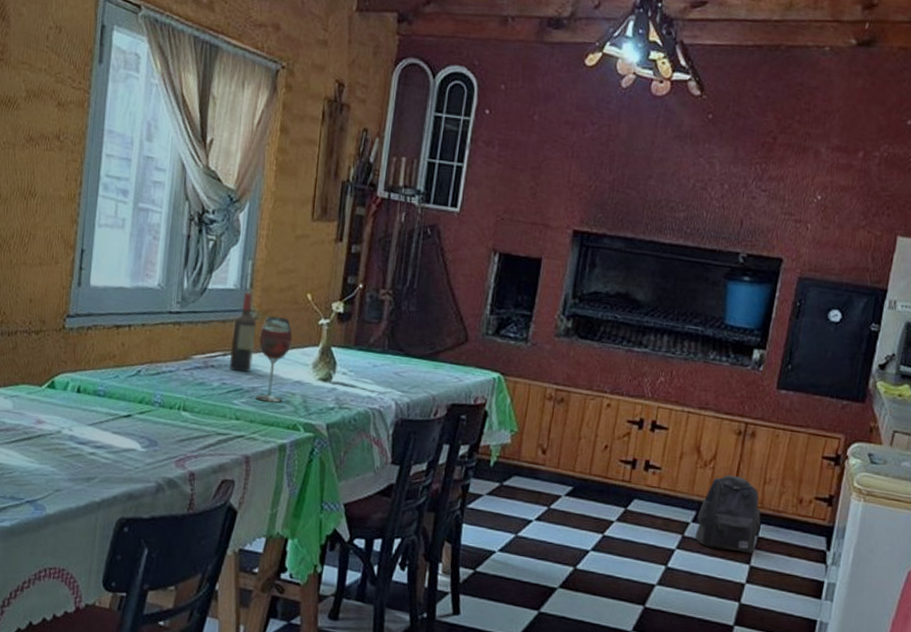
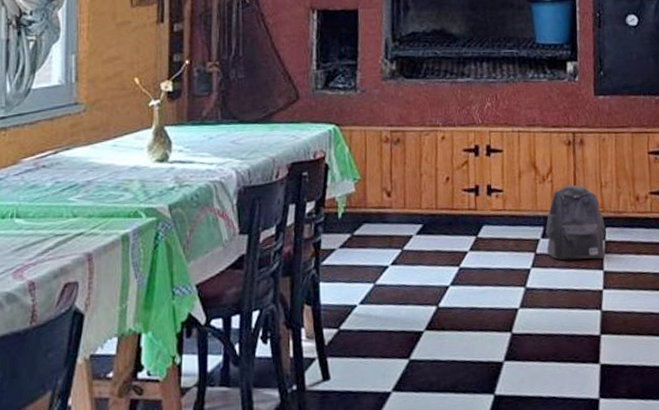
wine bottle: present [228,291,257,373] -> none [60,85,86,168]
wineglass: present [255,315,292,403] -> none [89,105,124,194]

